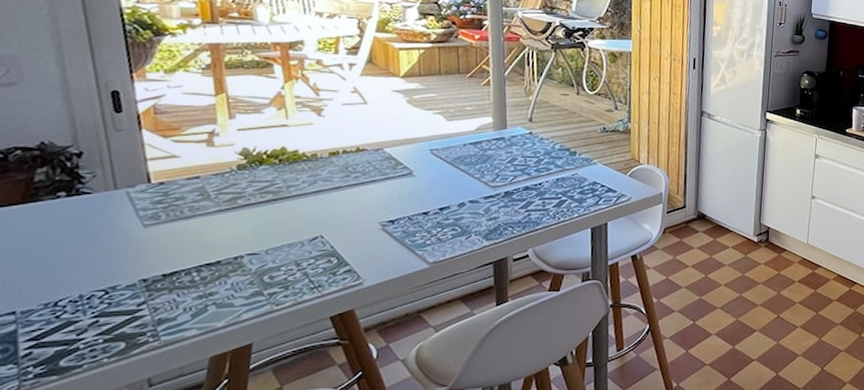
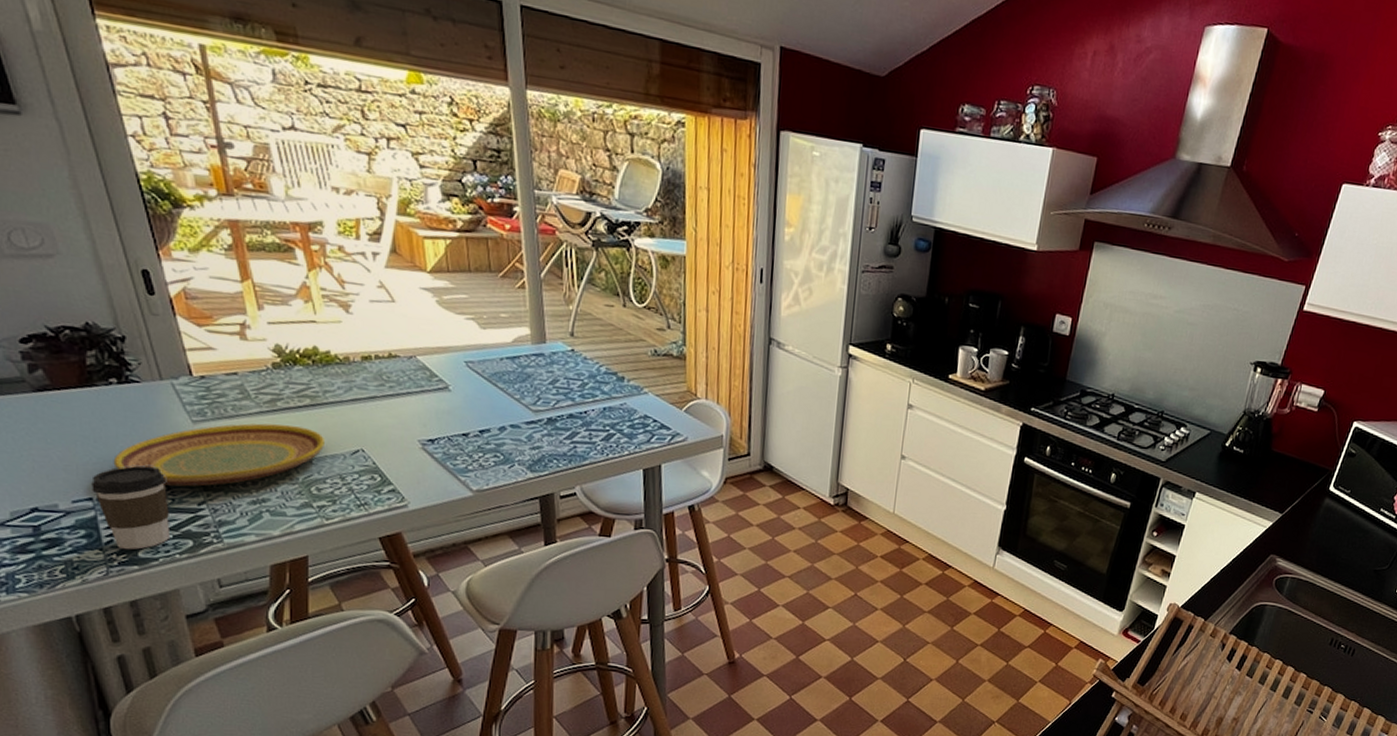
coffee cup: none [16,273,106,361] -> present [91,465,171,550]
plate: none [47,219,283,290] -> present [113,423,324,487]

